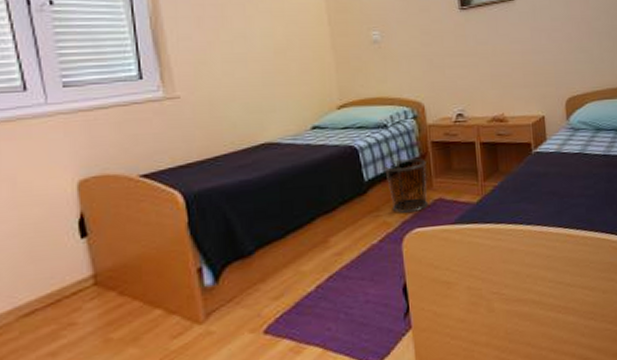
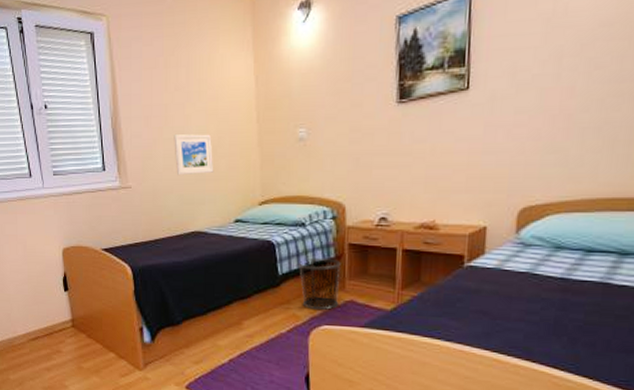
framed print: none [233,36,284,82] -> present [174,134,214,176]

